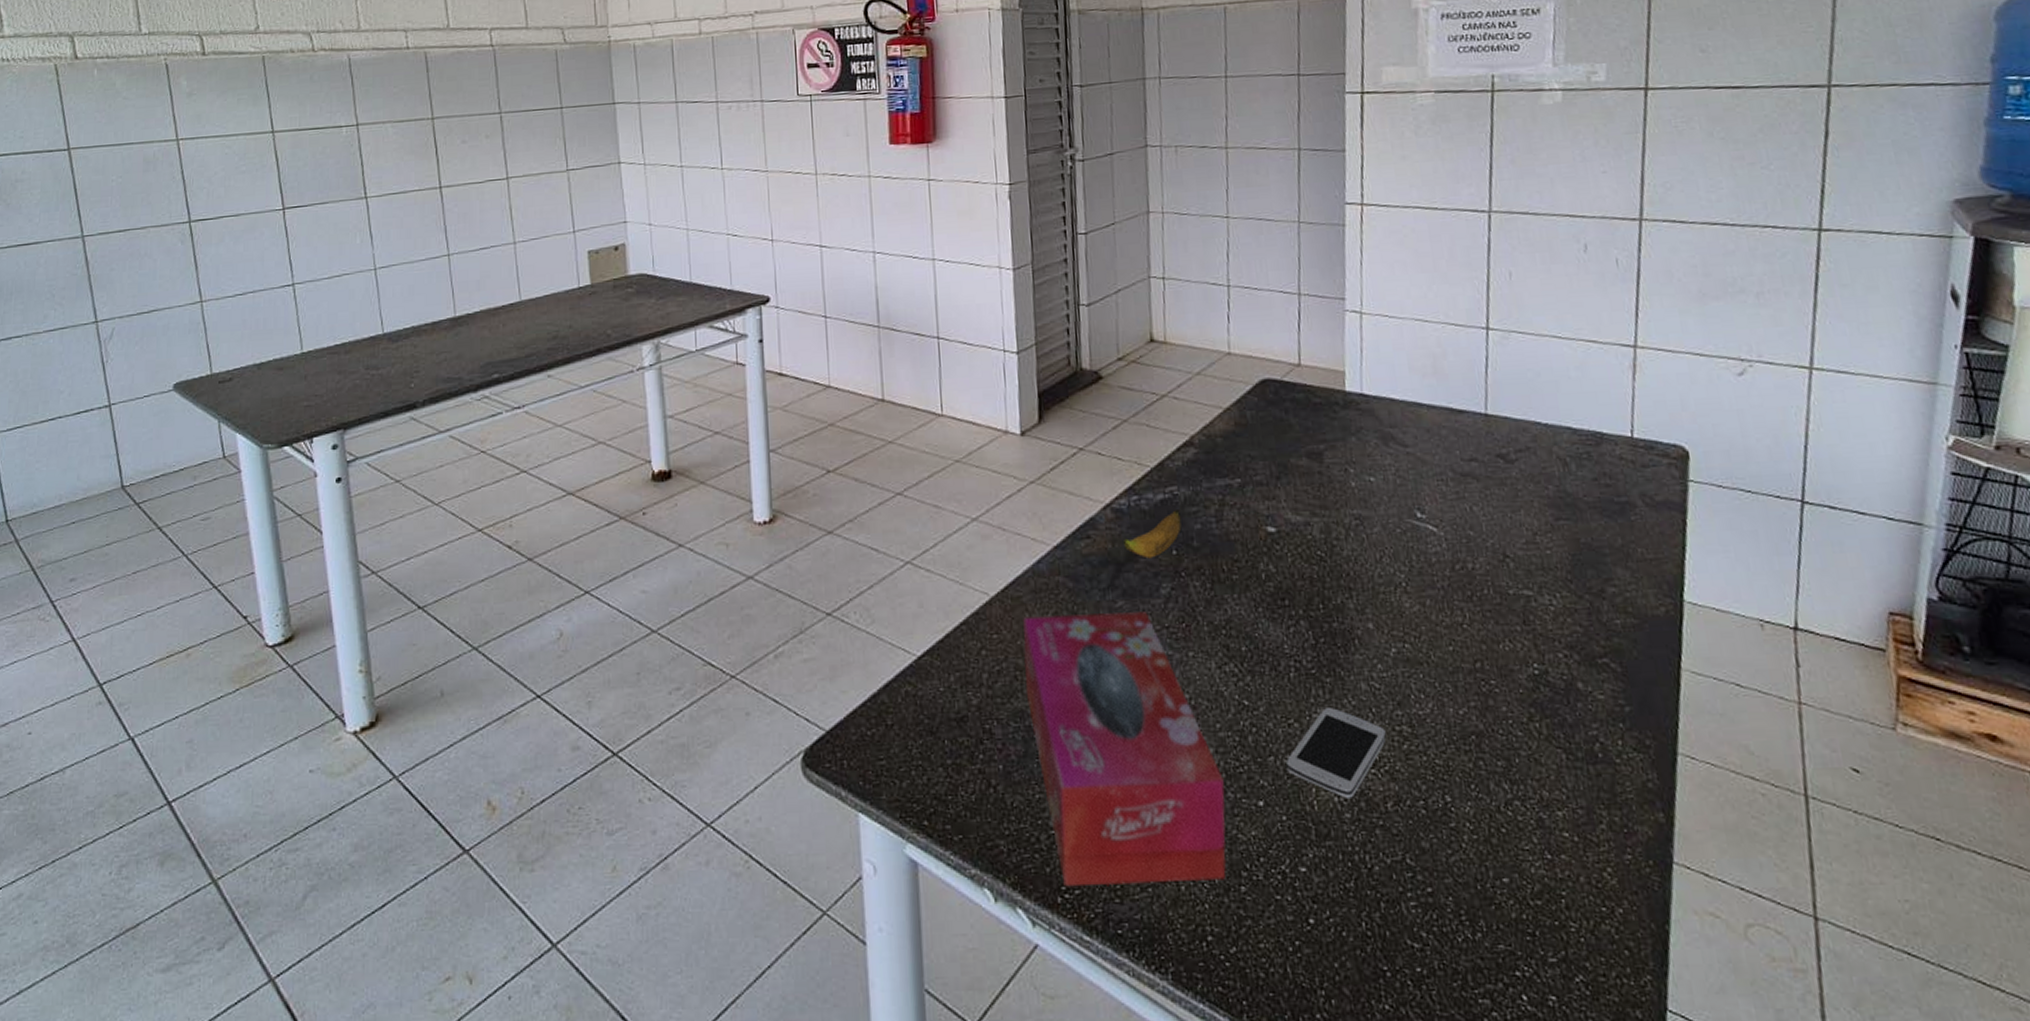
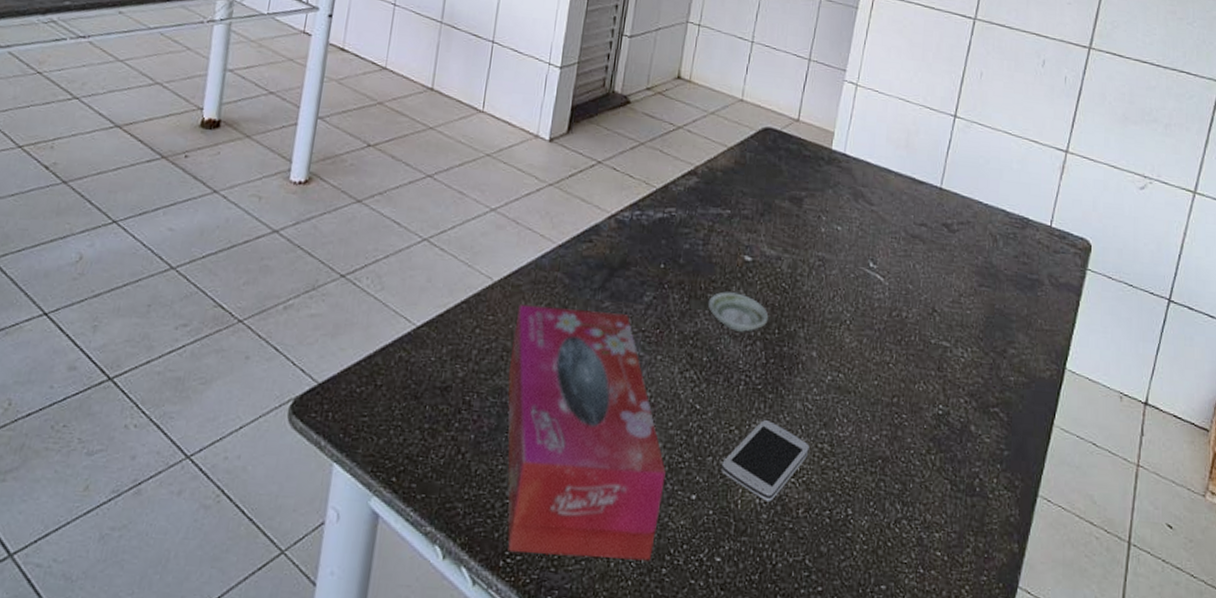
banana: present [1122,508,1182,559] -> none [619,227,674,268]
saucer: none [1234,569,1309,613] -> present [707,291,769,332]

